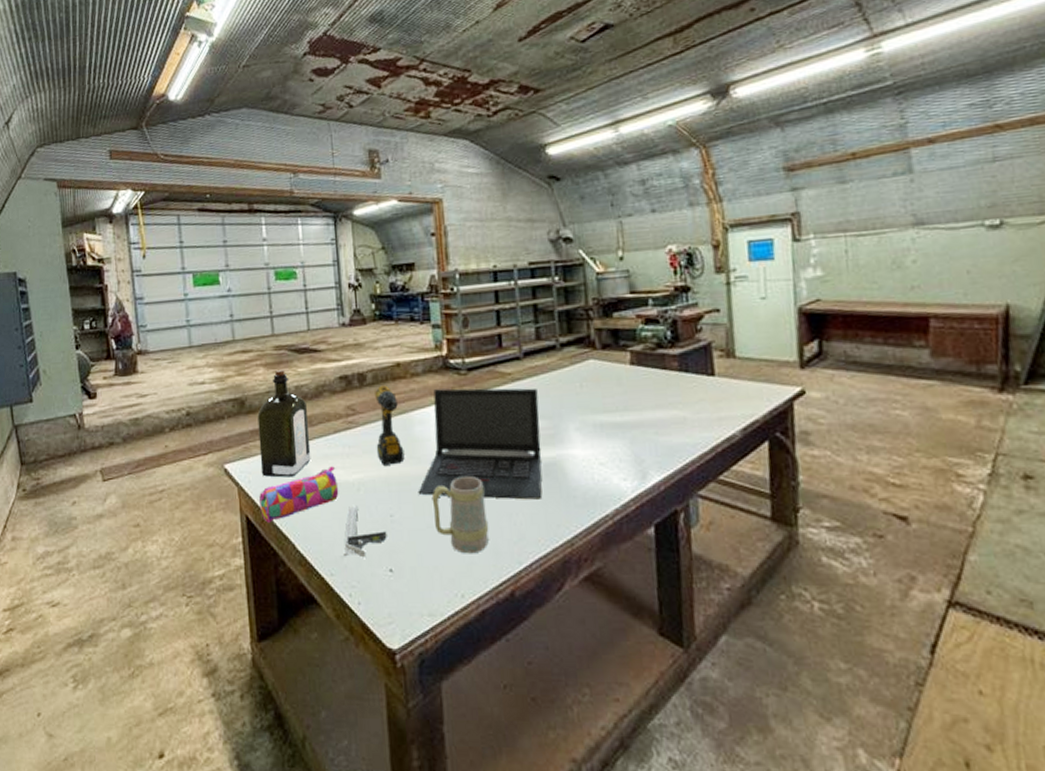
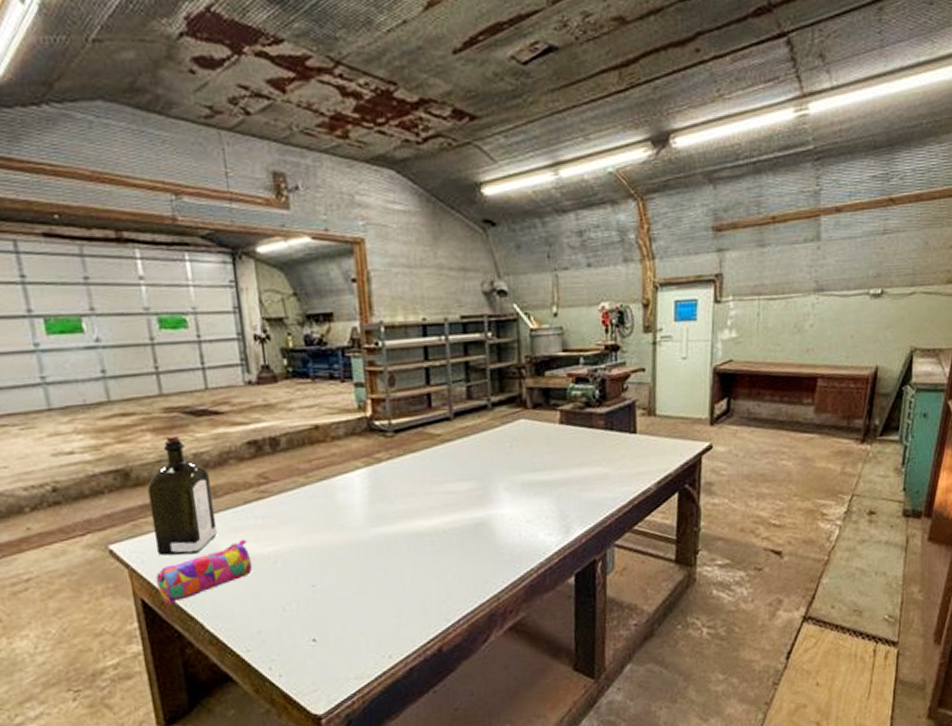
combination square: present [343,506,387,558] -> none [260,579,309,632]
power drill: present [375,385,405,465] -> none [290,450,327,535]
laptop: present [418,388,542,500] -> none [341,449,471,563]
mug: present [432,475,489,554] -> none [357,540,417,617]

